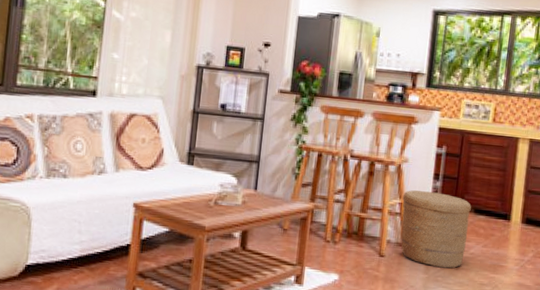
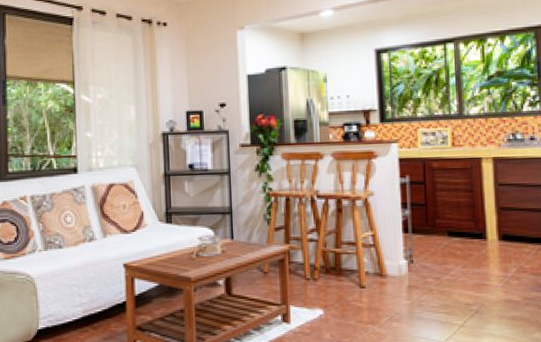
woven basket: present [401,190,471,269] -> none [374,220,445,293]

